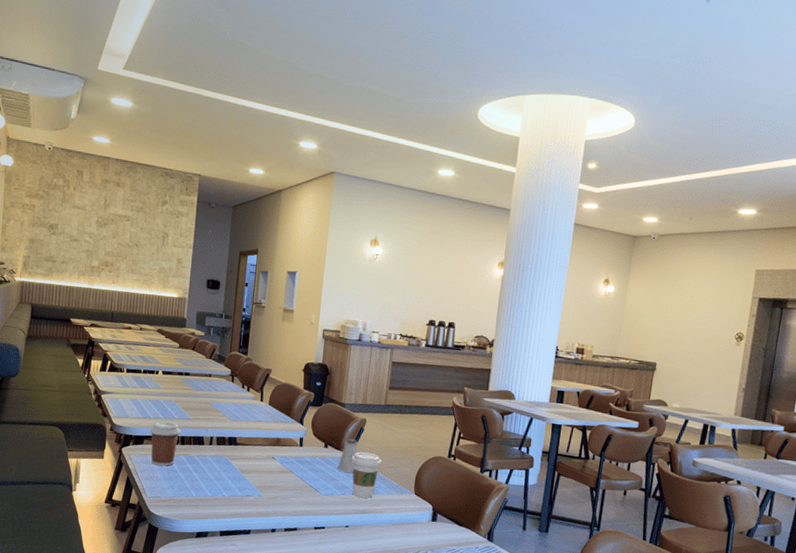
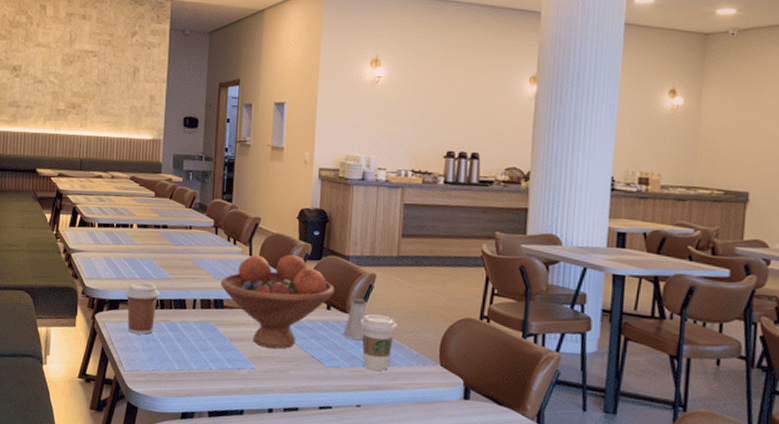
fruit bowl: none [235,400,332,480] -> present [221,254,335,349]

